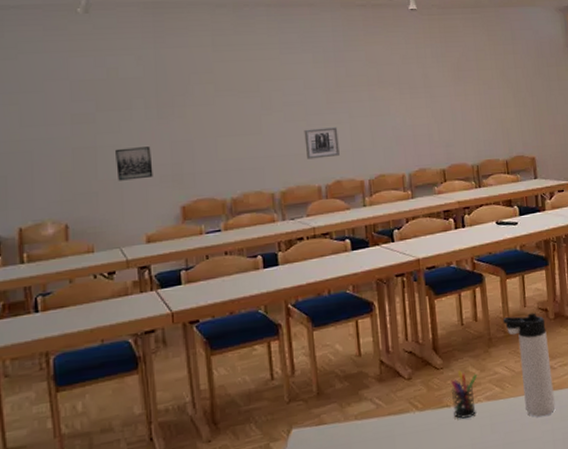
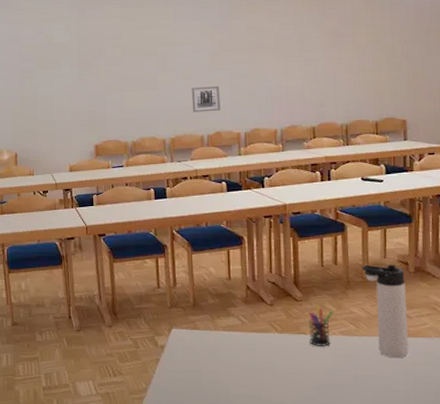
wall art: present [115,146,153,181] -> none [49,97,75,123]

